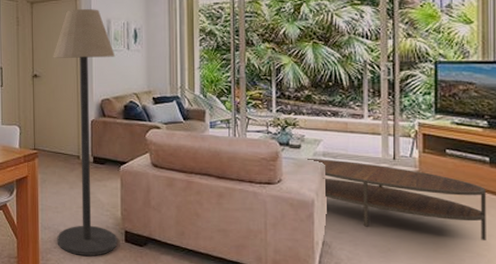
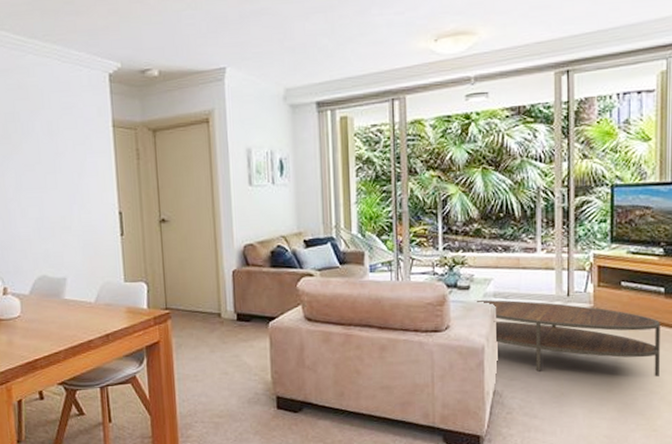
floor lamp: present [53,8,118,257] -> none [183,136,269,429]

